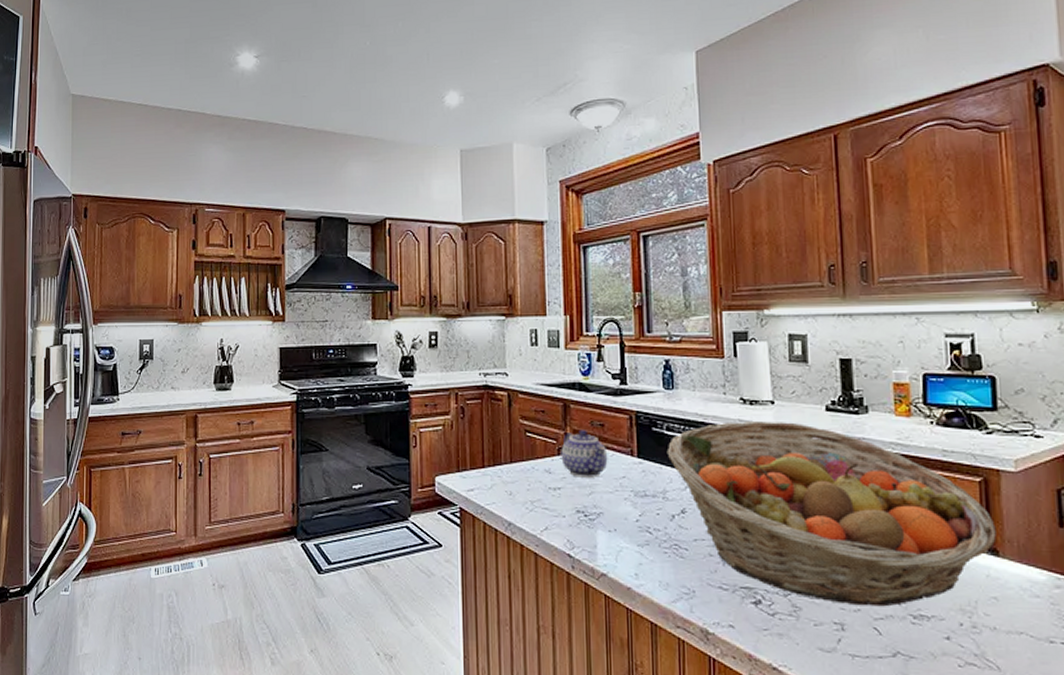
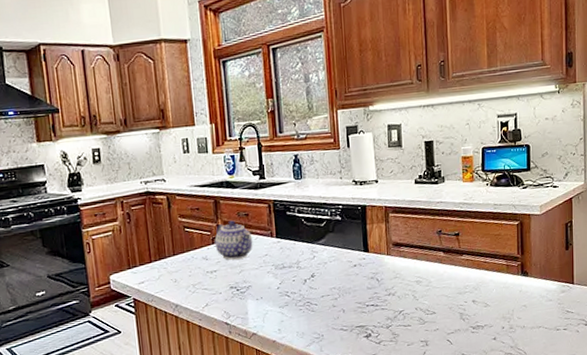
fruit basket: present [666,420,997,607] -> none [298,195,527,327]

